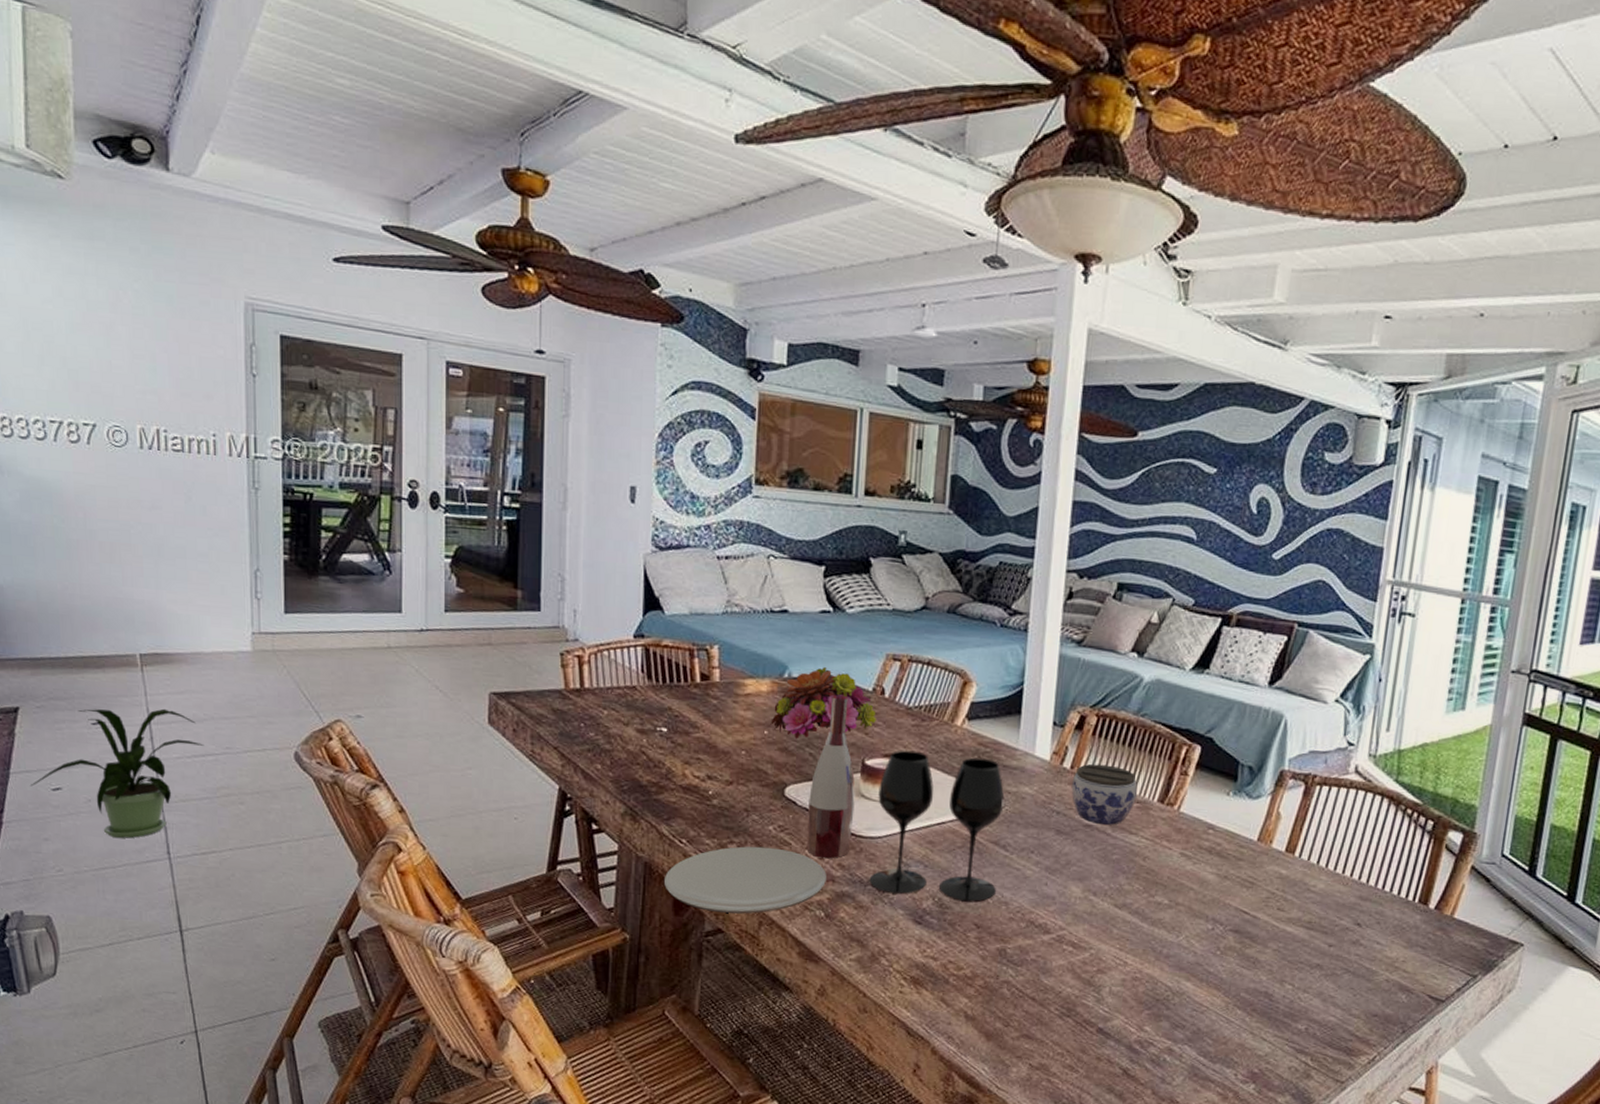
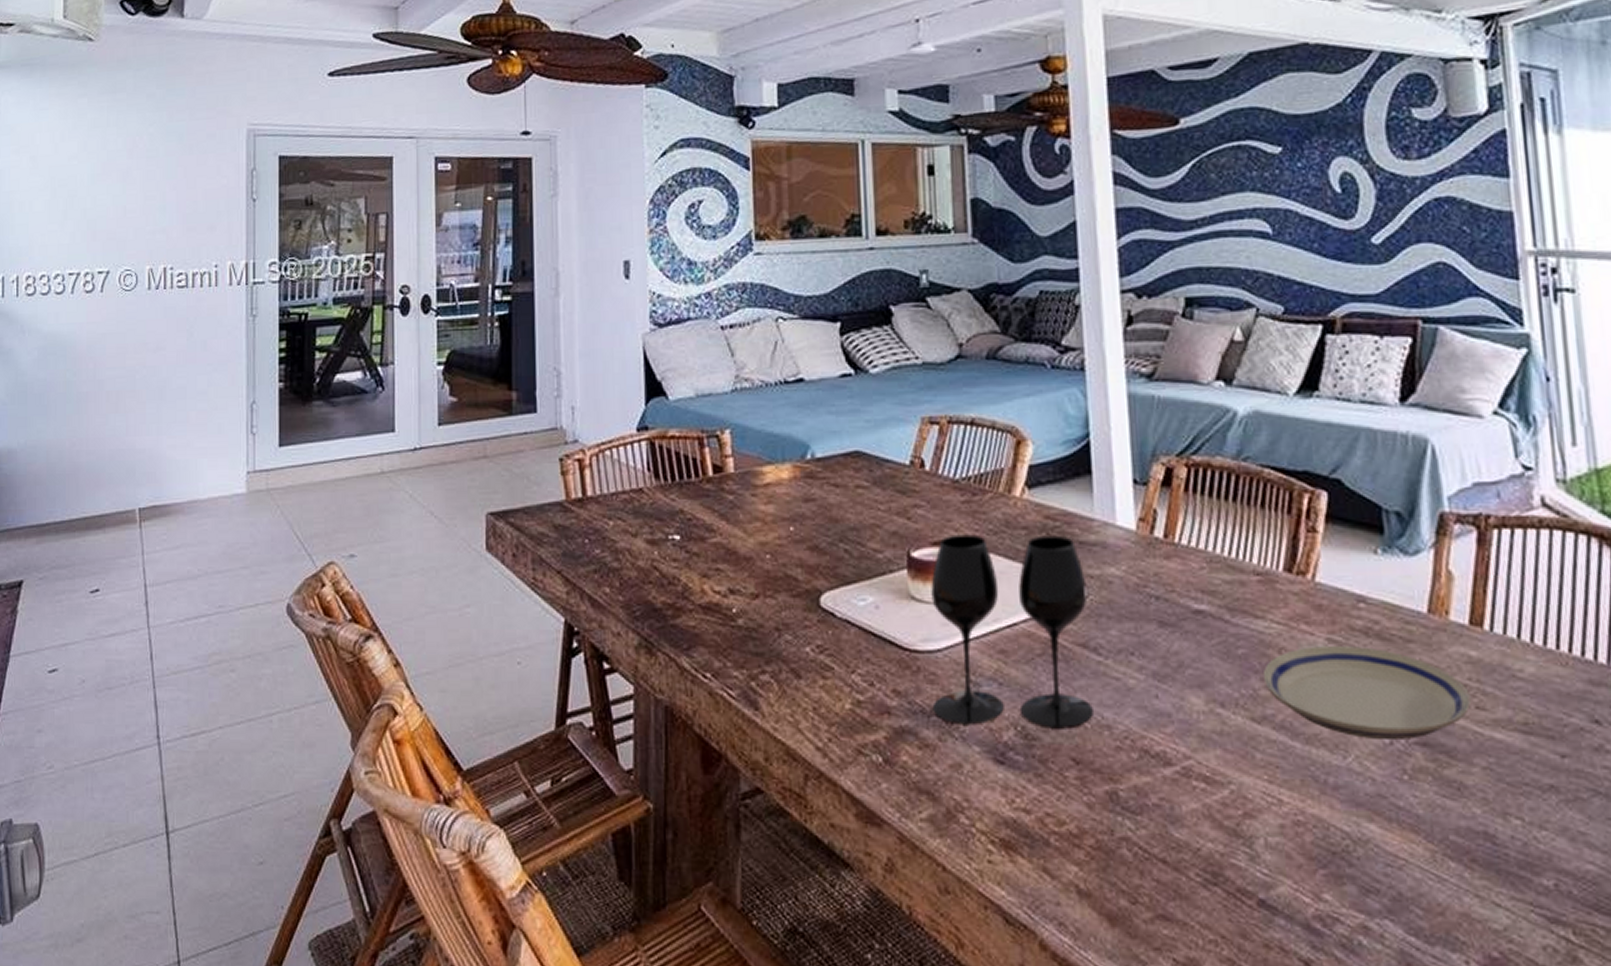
house plant: present [30,708,204,838] -> none [28,567,198,723]
plate: present [663,846,826,914] -> none [688,675,880,767]
flower bouquet: present [770,666,877,739] -> none [796,440,918,534]
wine bottle: present [806,695,855,859] -> none [849,473,905,684]
jar: present [1071,763,1138,826] -> none [1168,528,1256,610]
plate: none [1128,857,1275,927] -> present [1262,646,1471,739]

